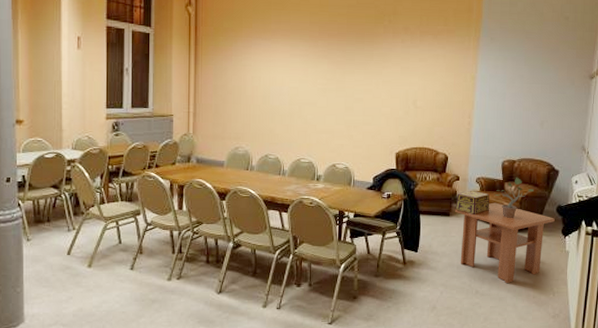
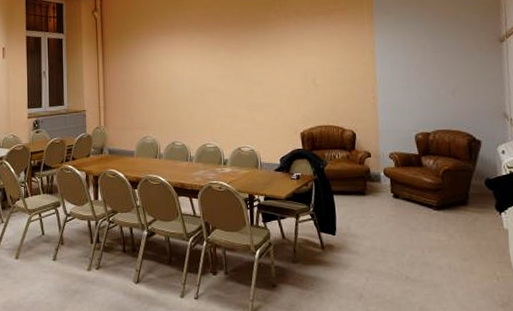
decorative box: present [455,191,490,214] -> none [370,167,409,193]
coffee table: present [455,202,555,284] -> none [371,178,485,268]
potted plant: present [495,177,534,218] -> none [412,150,455,195]

